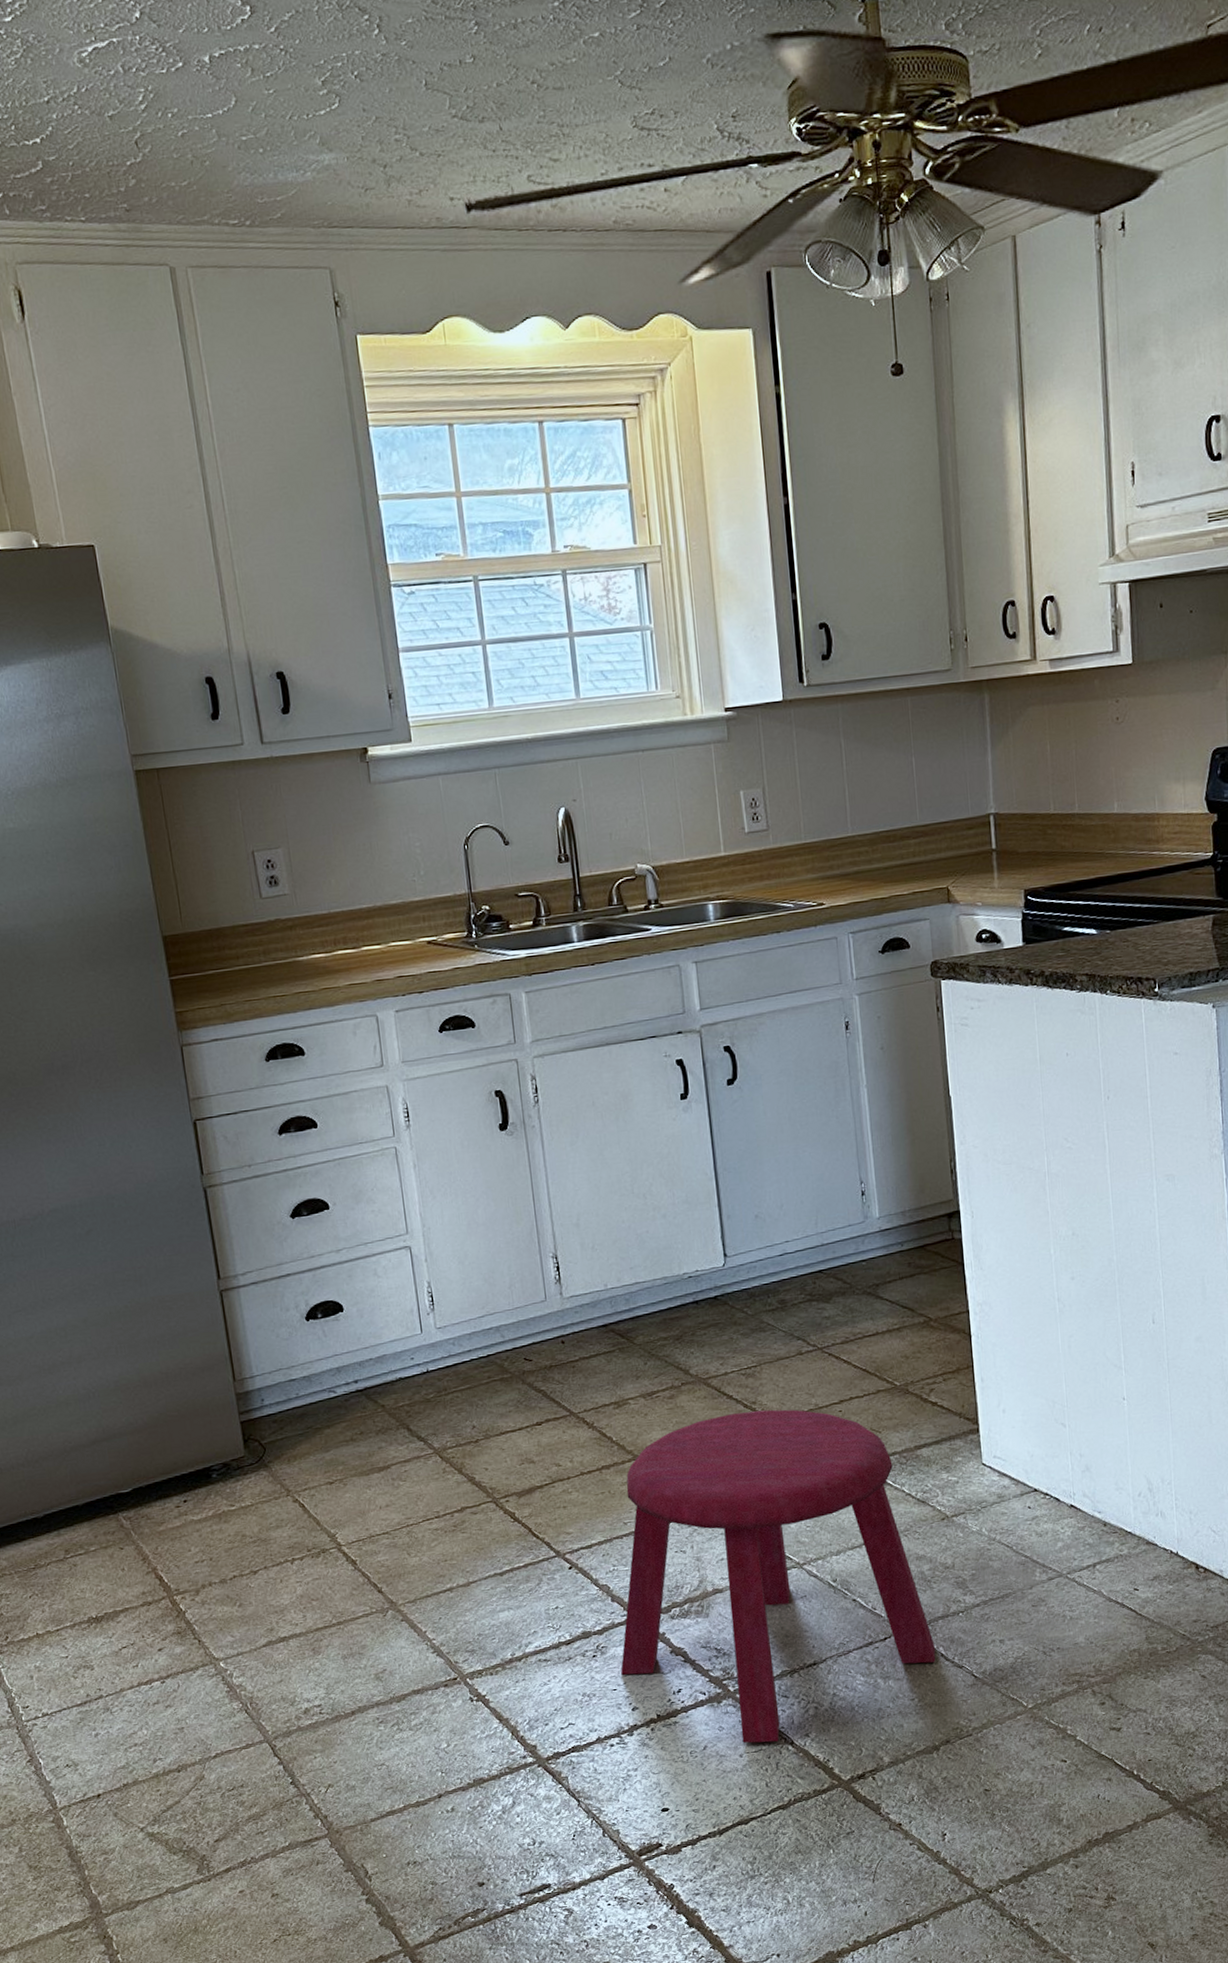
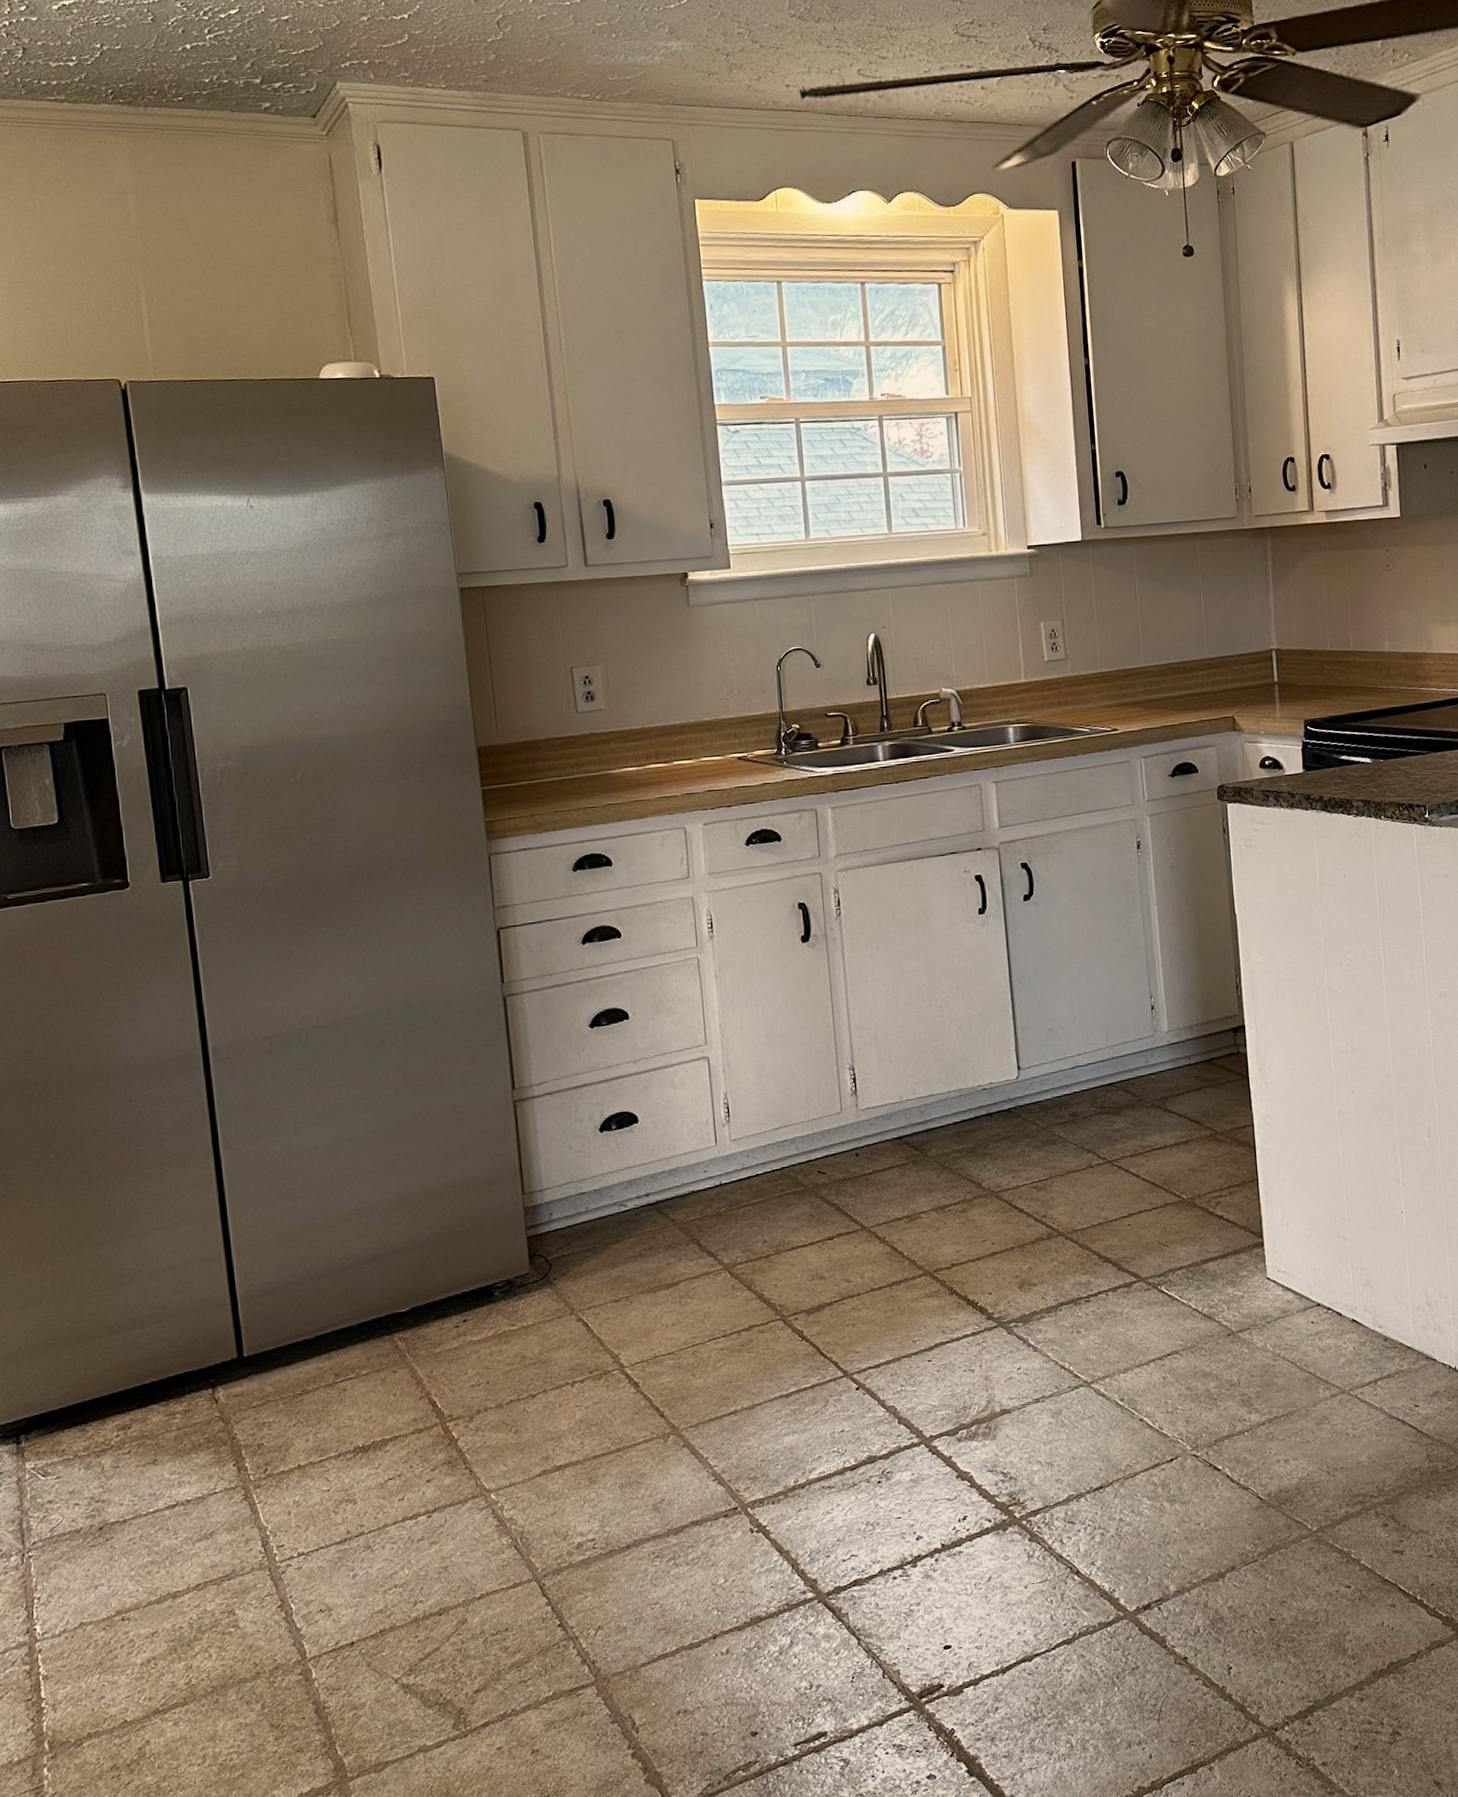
stool: present [621,1409,936,1743] -> none [906,1223,1222,1573]

